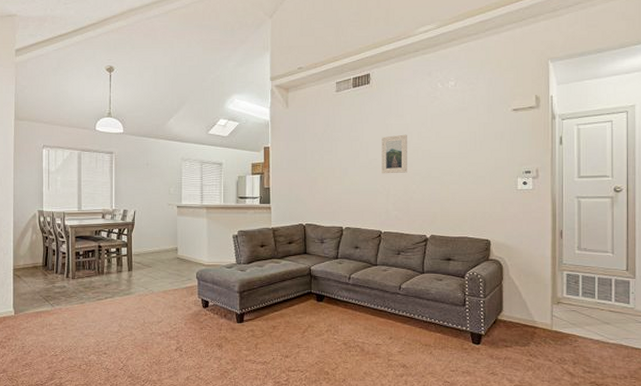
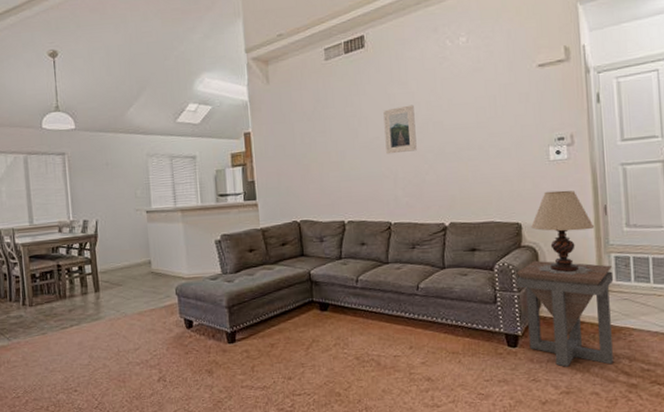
side table: none [484,272,565,365] -> present [516,260,614,367]
table lamp: none [498,215,552,287] -> present [531,190,595,275]

